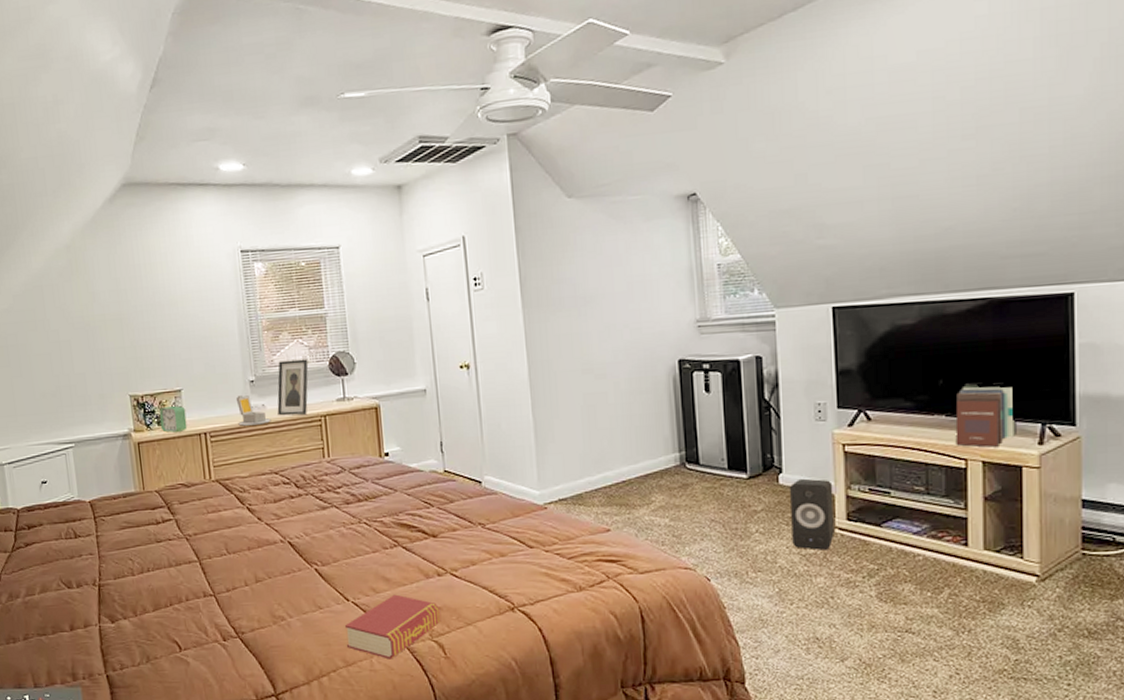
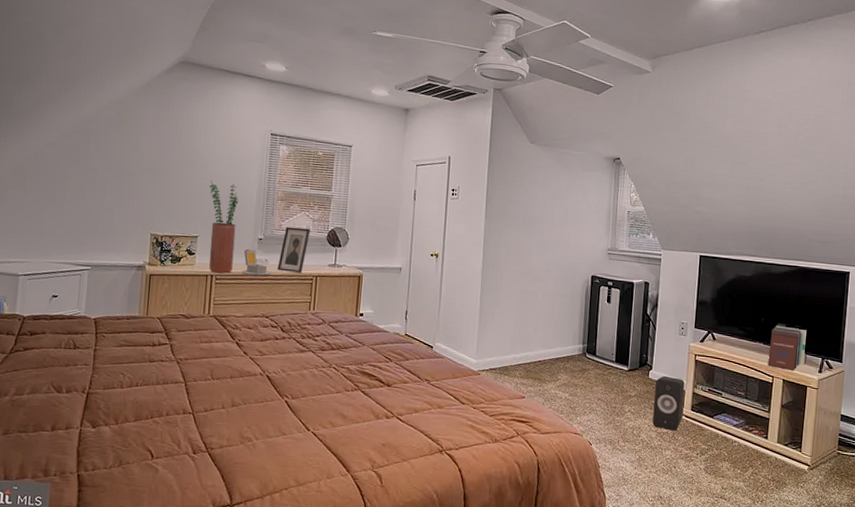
alarm clock: present [159,406,188,433] -> none [173,248,198,272]
vase: none [182,320,227,430] -> present [209,181,239,274]
book: present [344,594,442,660] -> none [300,429,384,483]

